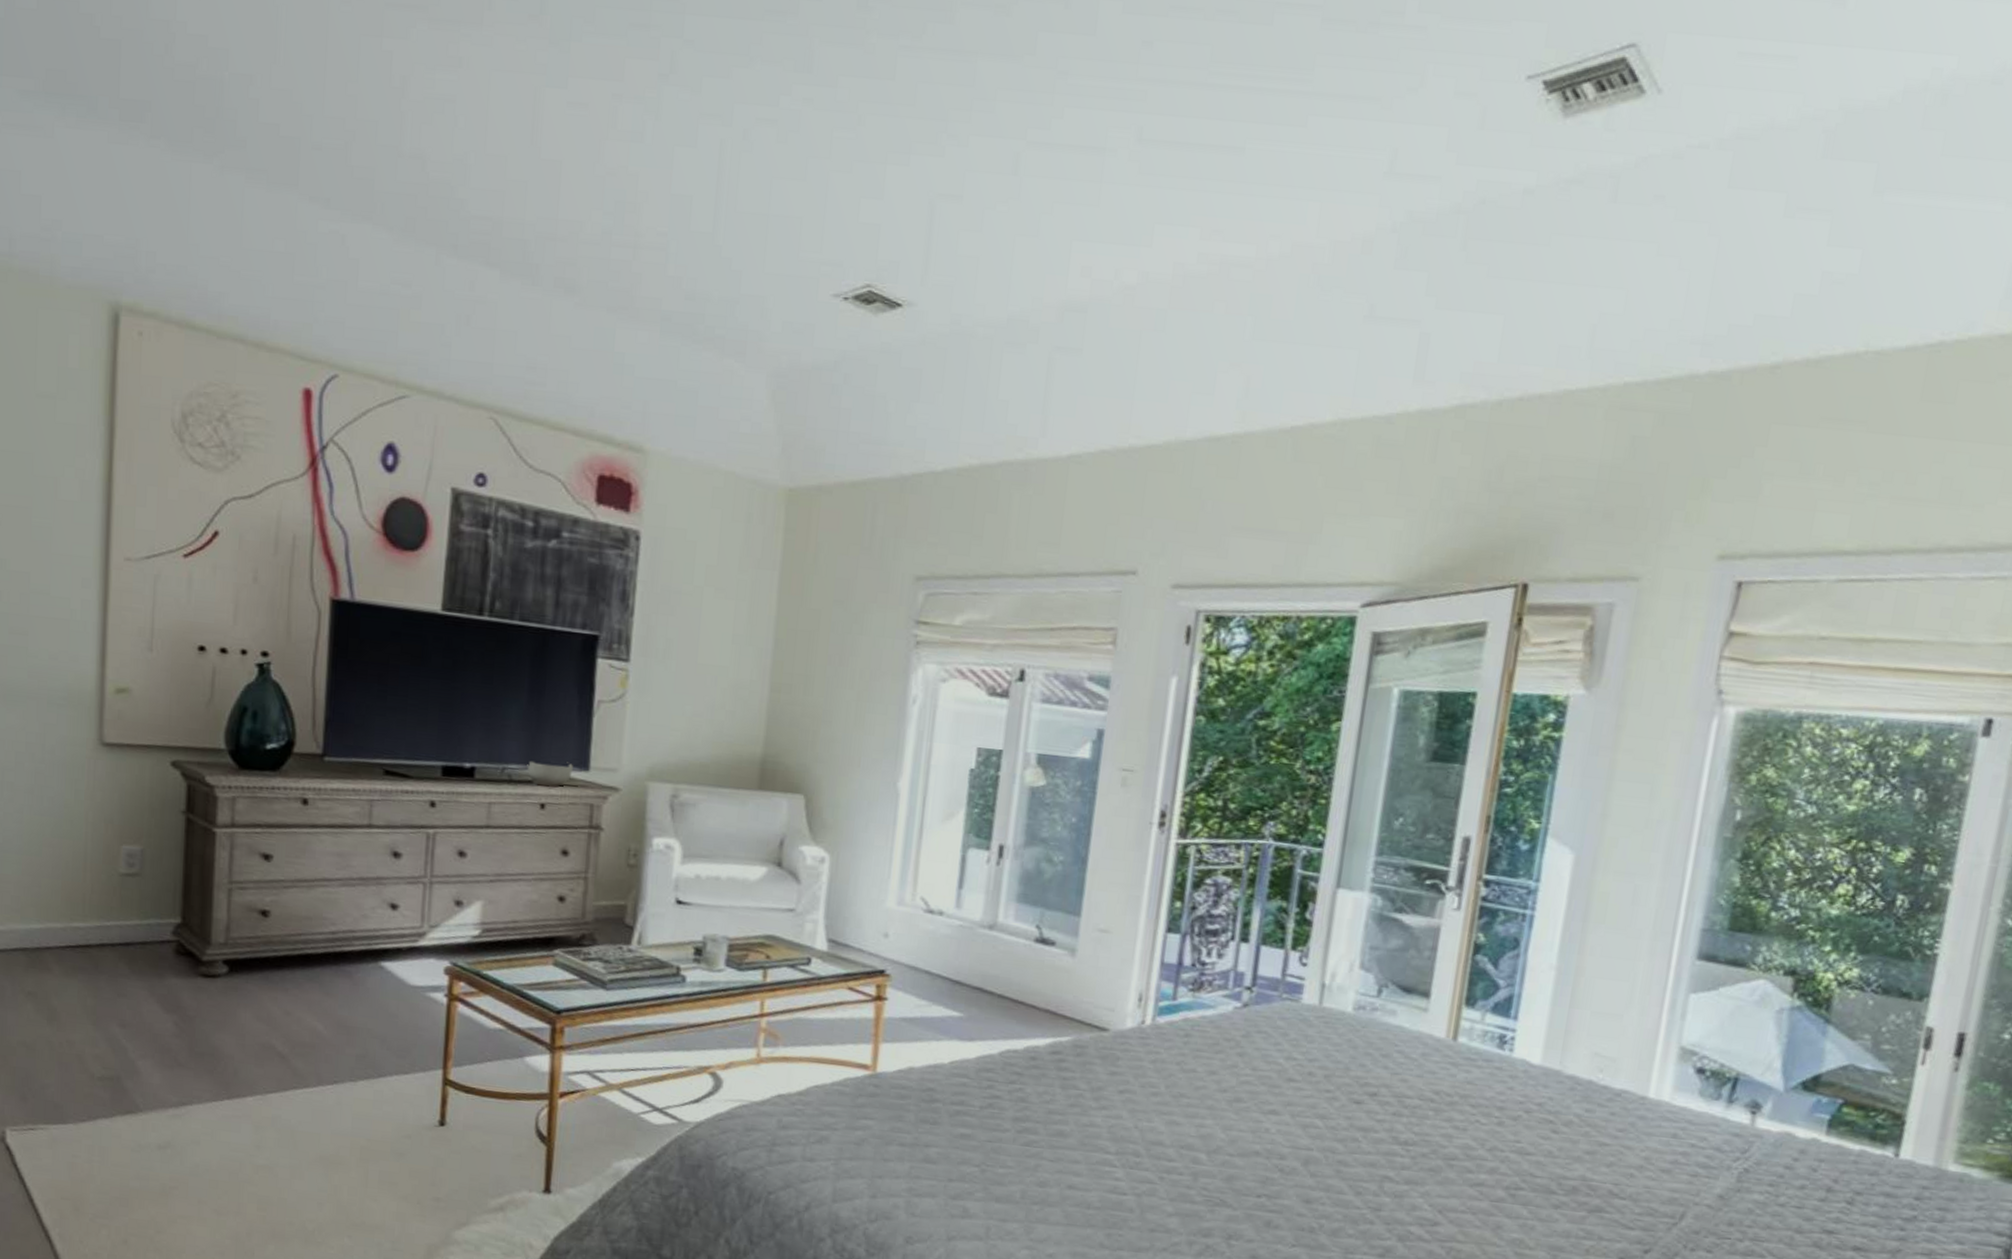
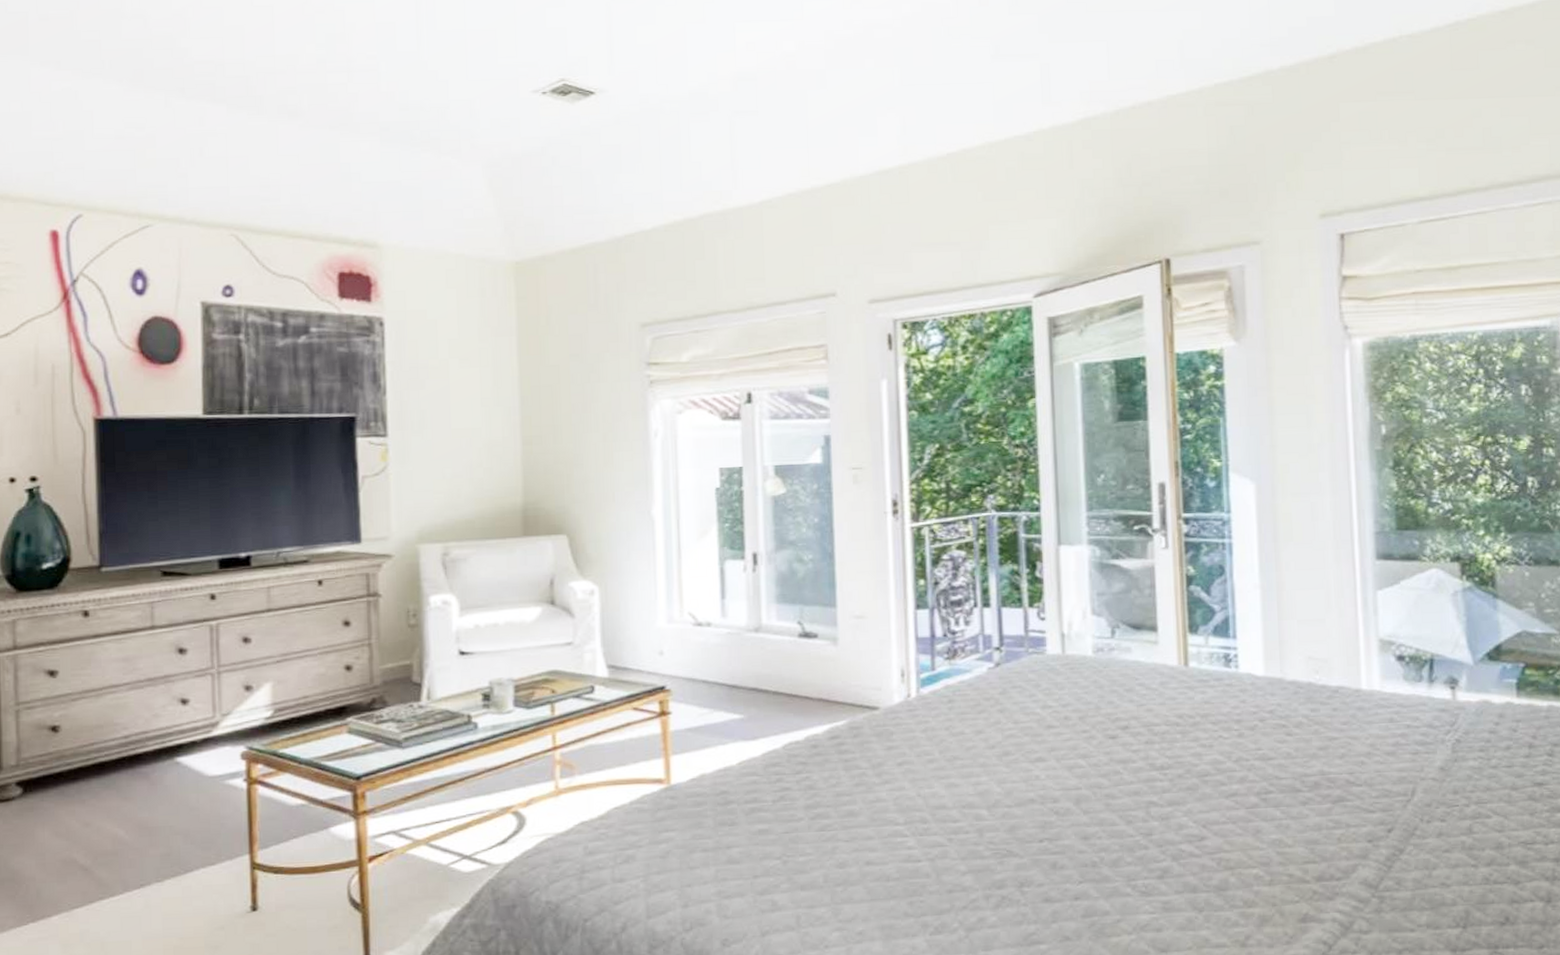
bowl: present [527,760,574,788] -> none [301,537,346,565]

